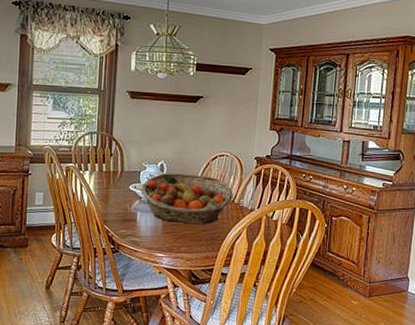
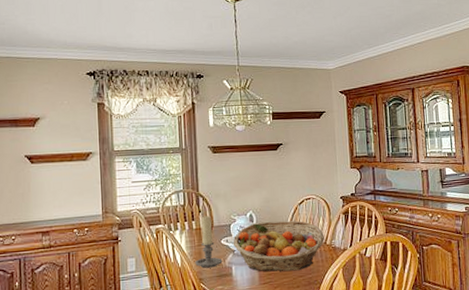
candle holder: none [101,160,129,211] -> present [195,215,223,268]

